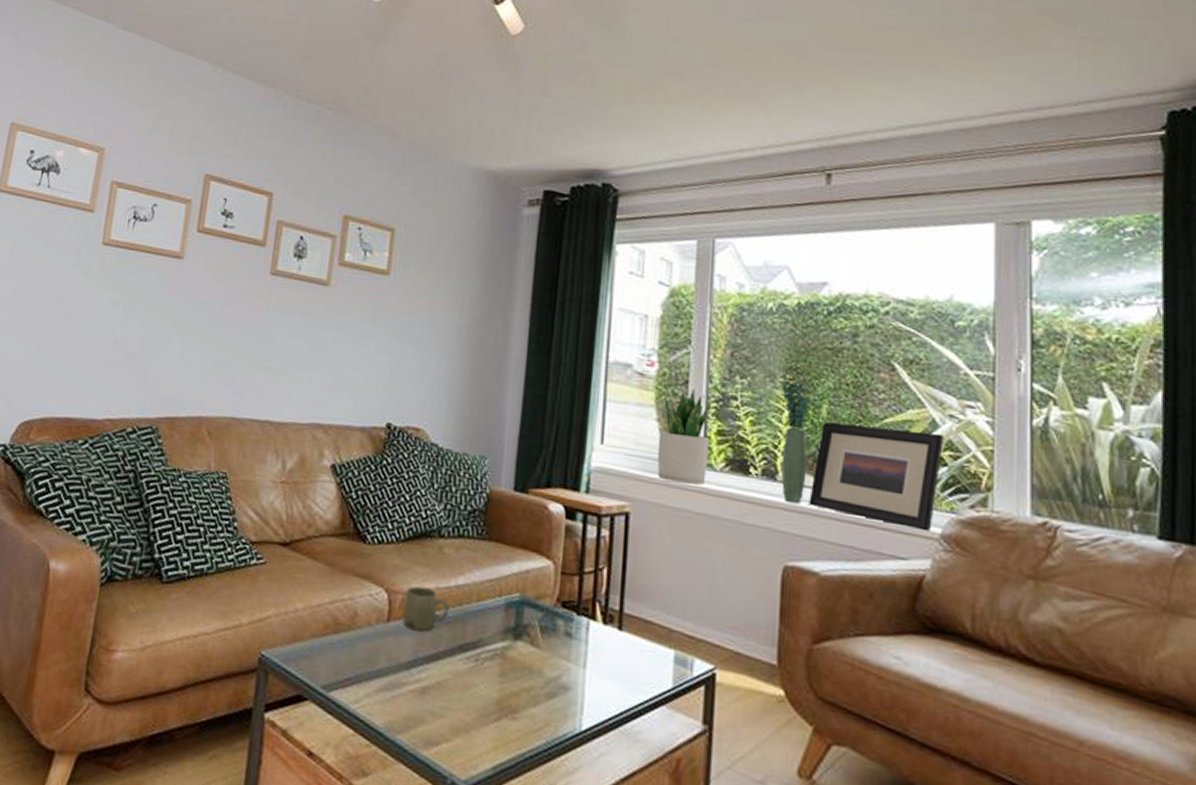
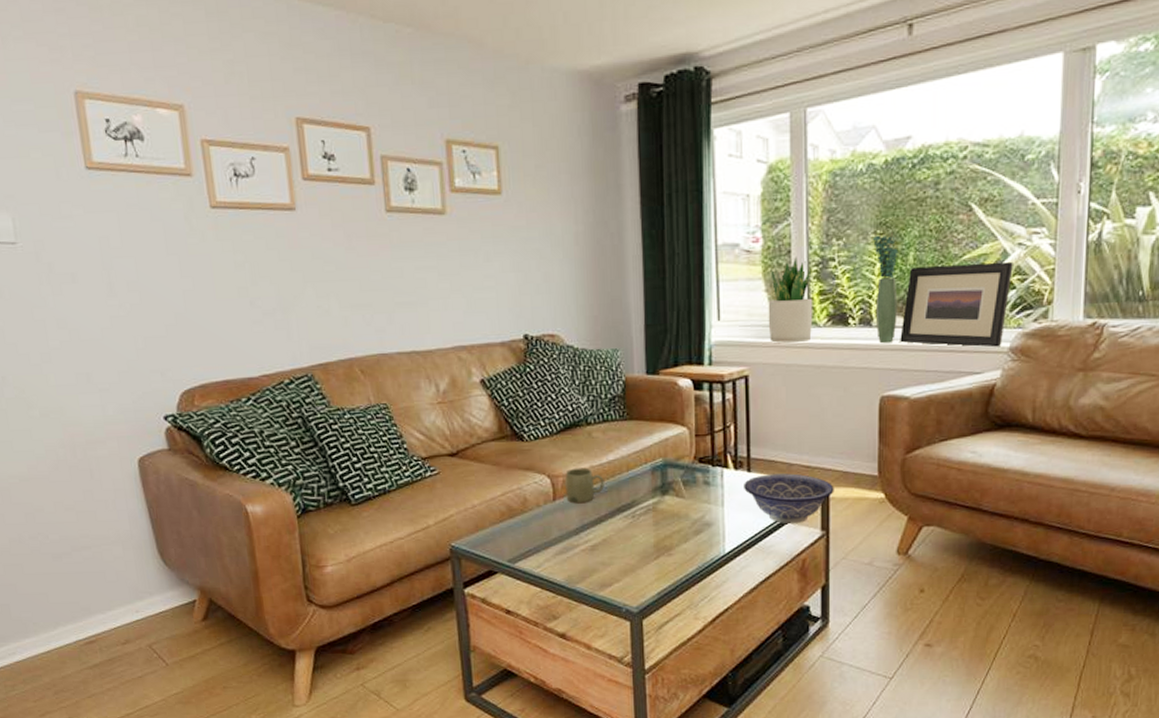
decorative bowl: none [612,637,722,710] -> present [744,473,834,525]

